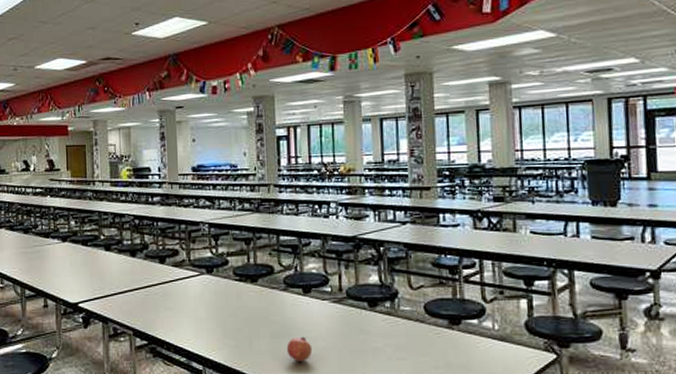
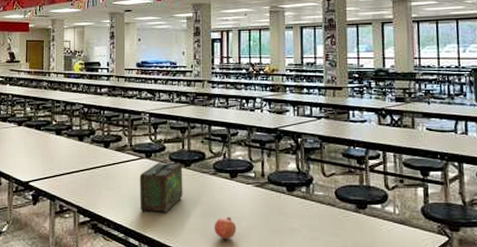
lunch box: none [200,277,251,334] -> present [139,162,183,213]

